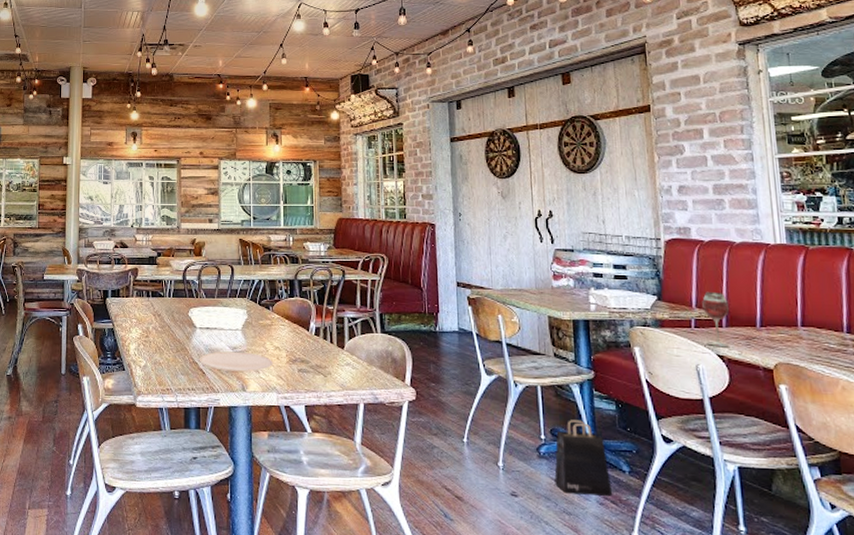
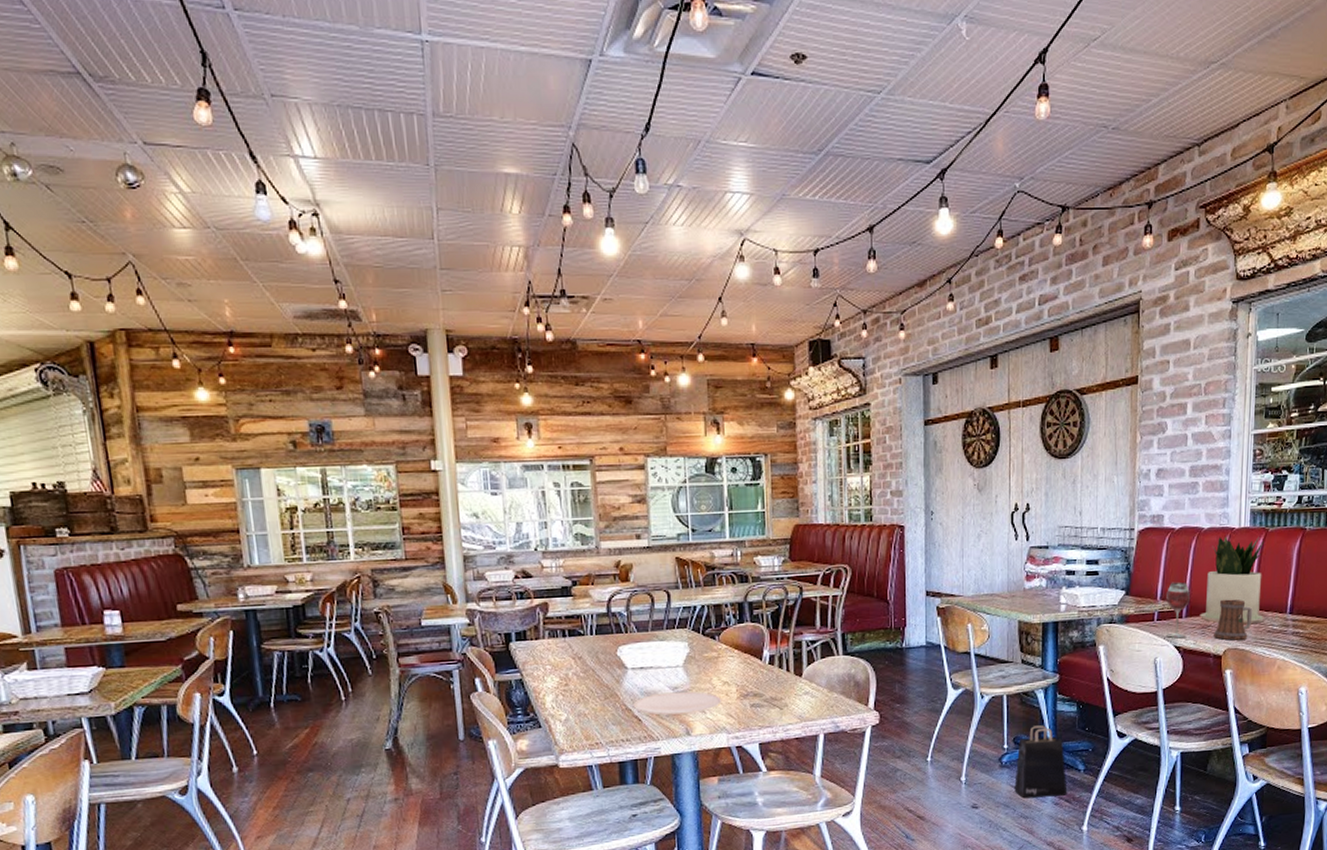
planter: none [741,251,819,339] -> present [1199,536,1265,624]
beer mug: none [760,312,804,355] -> present [1214,599,1253,641]

